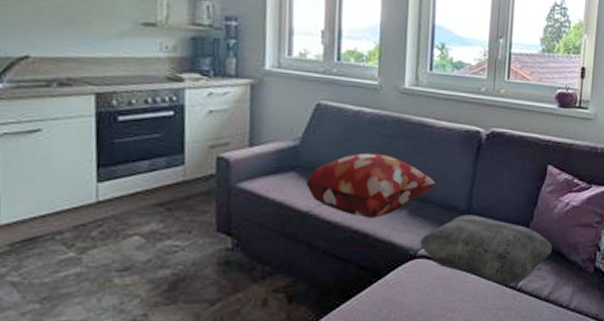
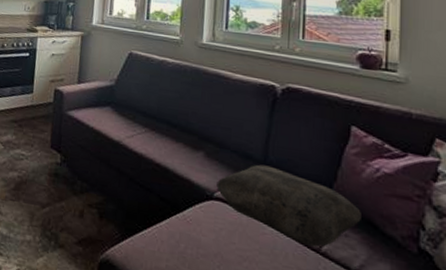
decorative pillow: present [306,152,436,218] -> none [118,96,232,156]

